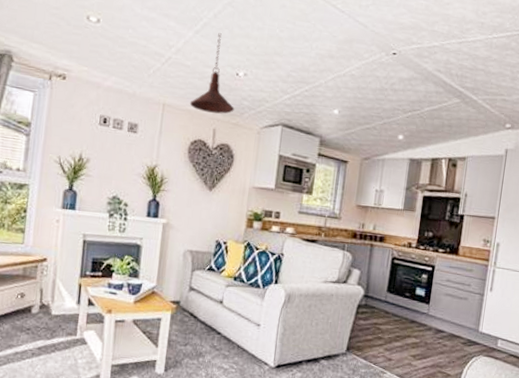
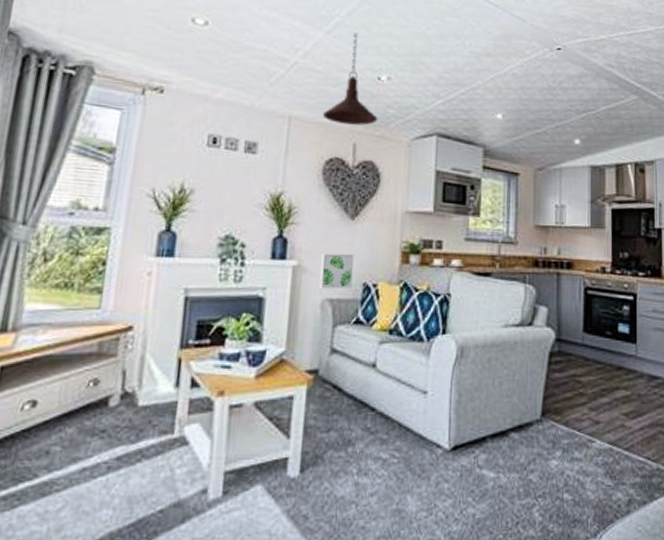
wall art: none [183,215,210,244] -> present [319,253,354,289]

